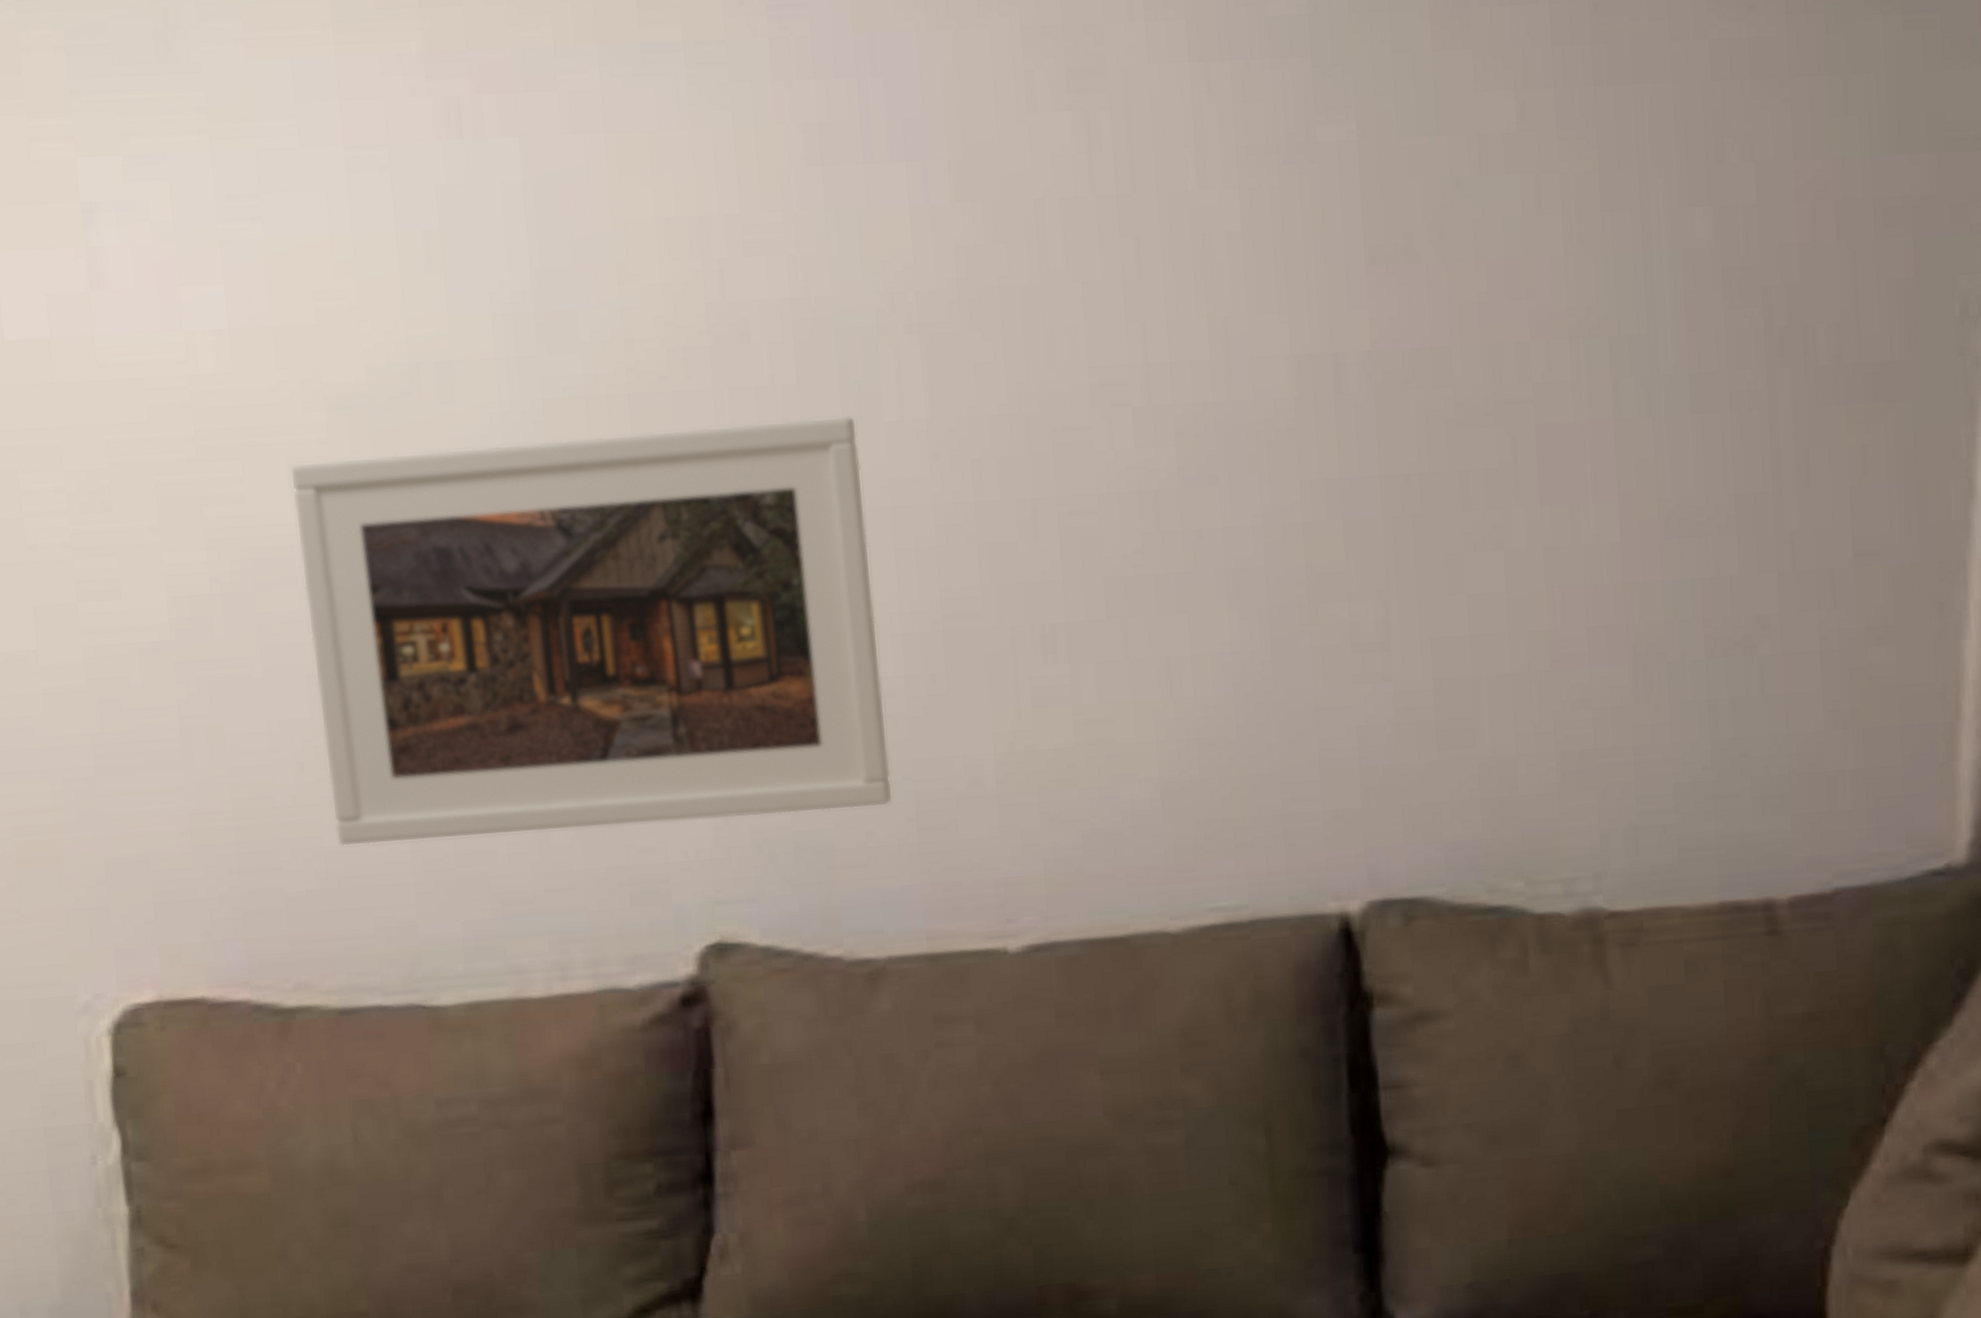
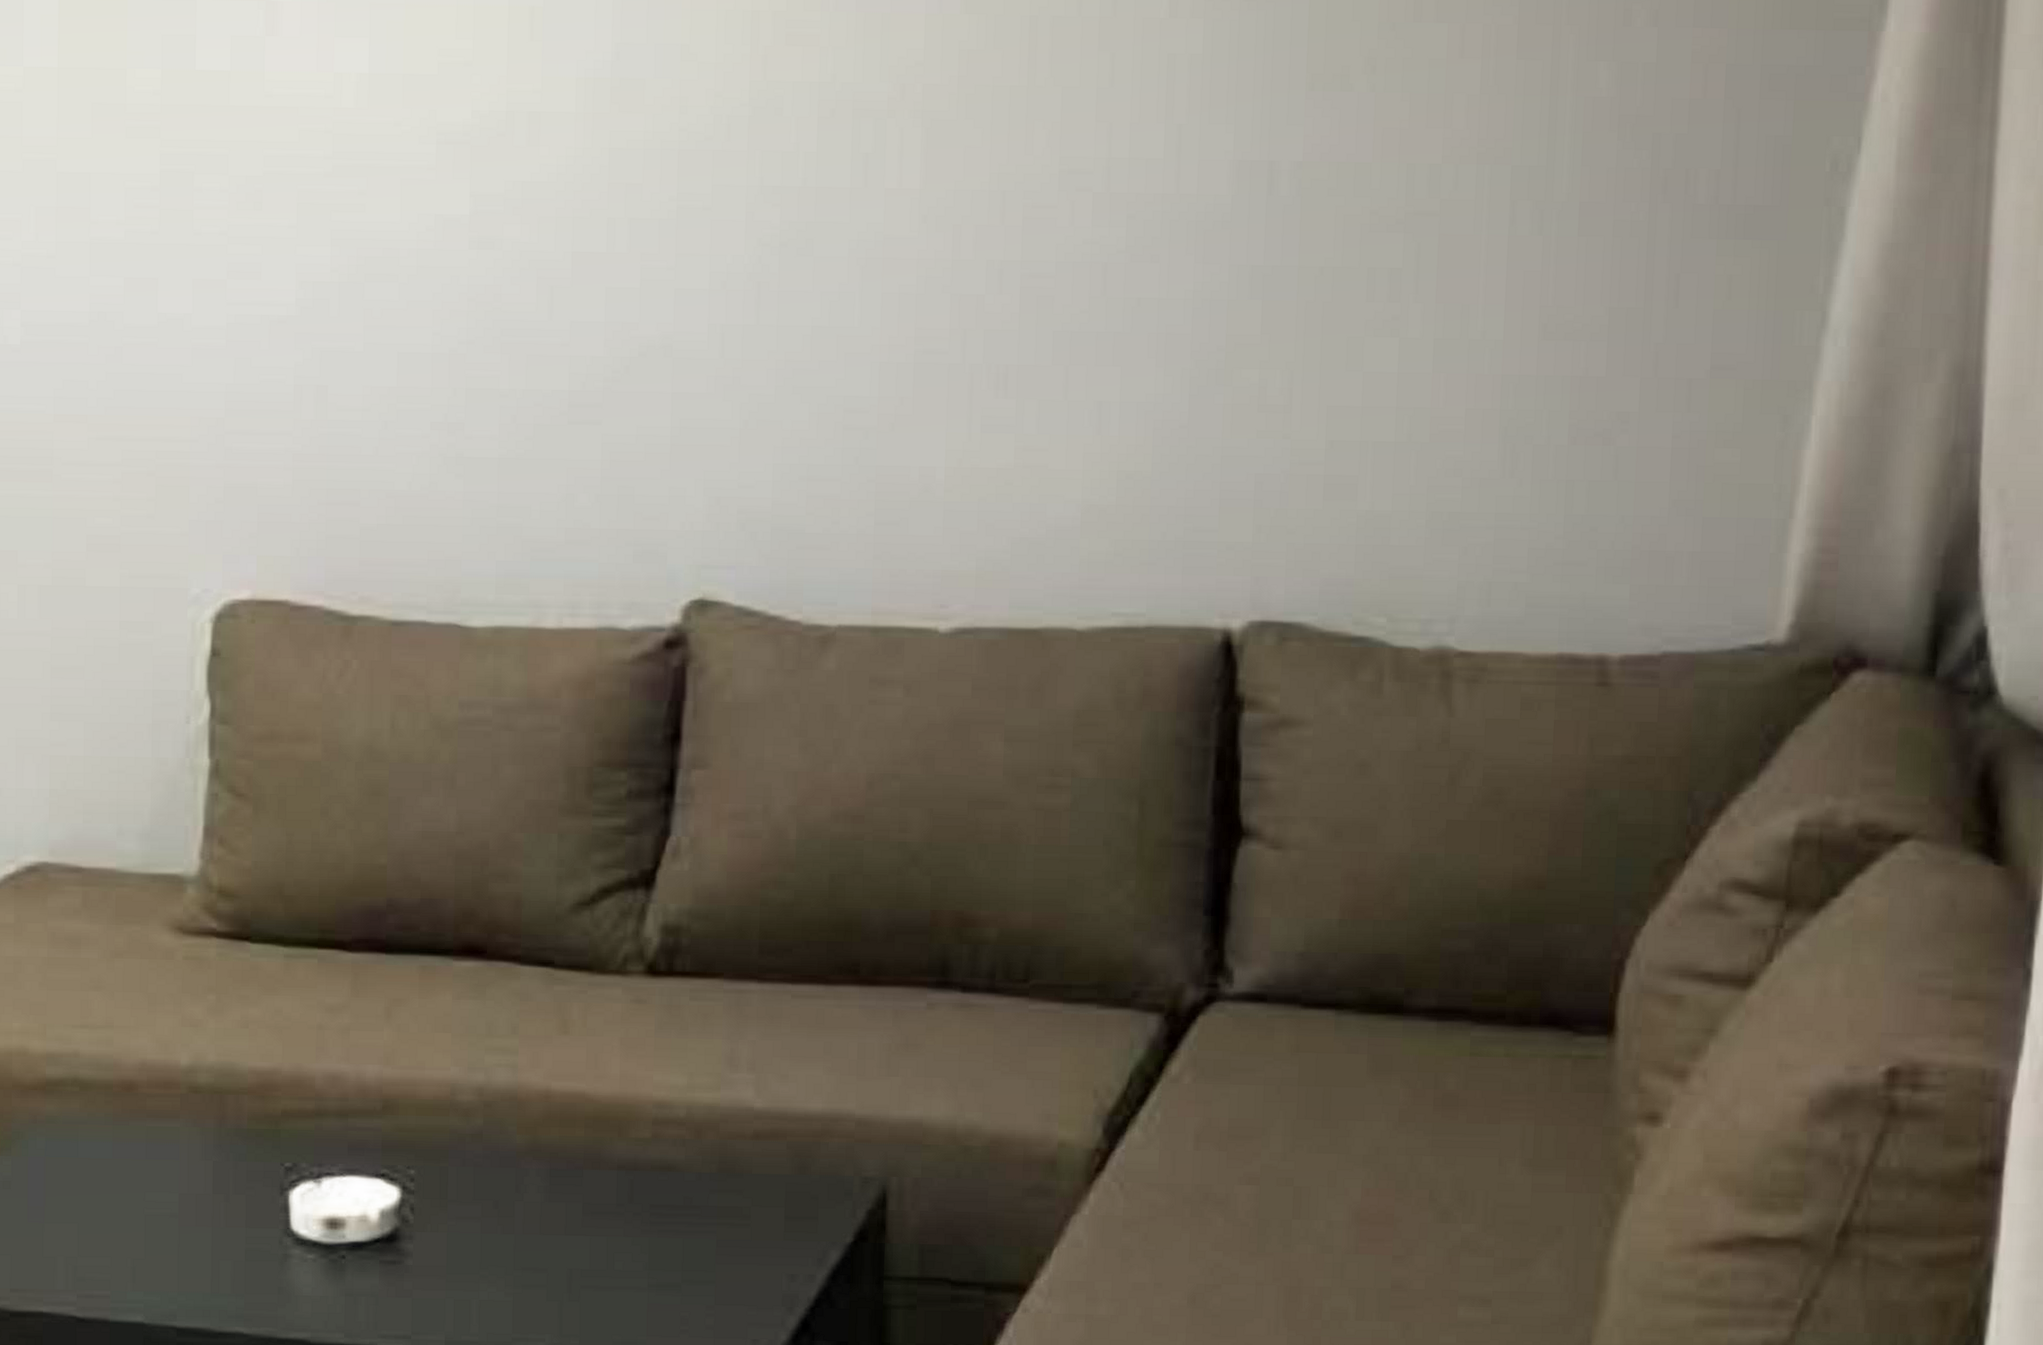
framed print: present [289,416,894,846] -> none [403,180,862,502]

